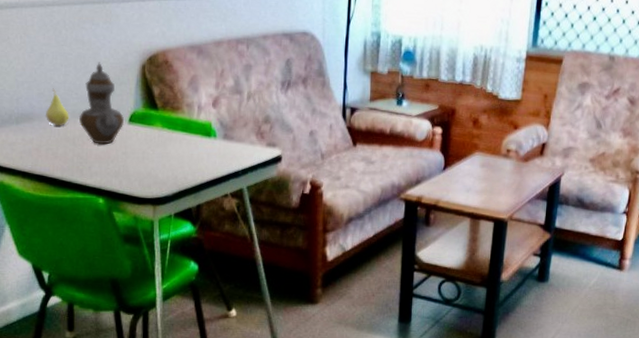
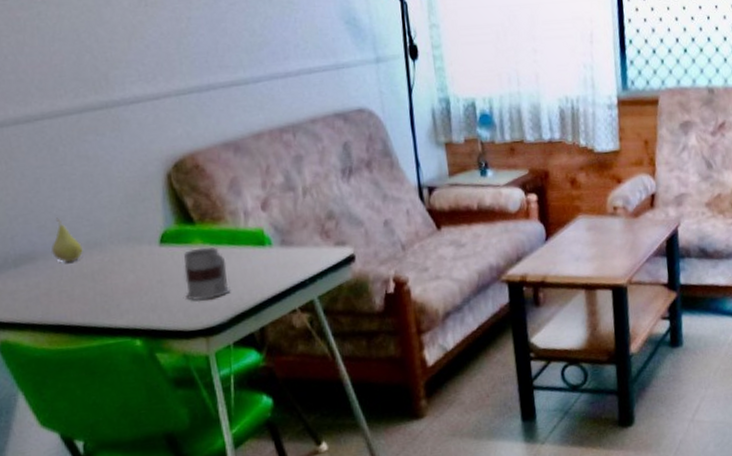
teapot: present [79,62,124,145] -> none [96,178,154,276]
mug: none [143,130,178,174] -> present [184,247,231,301]

